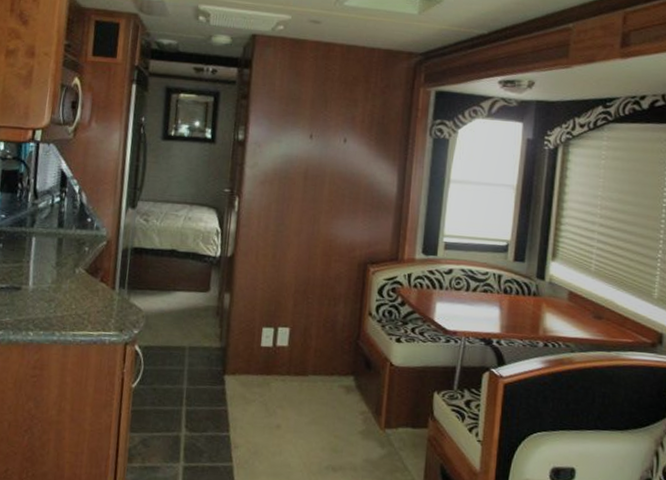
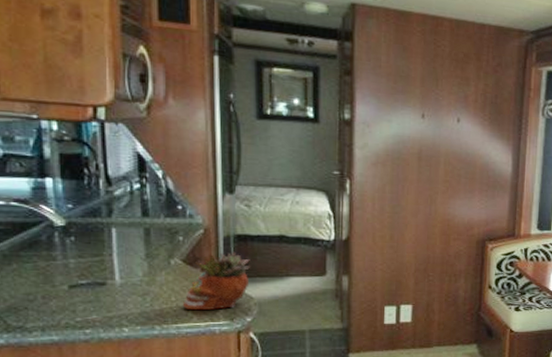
succulent planter: none [81,263,143,320] -> present [183,251,251,310]

